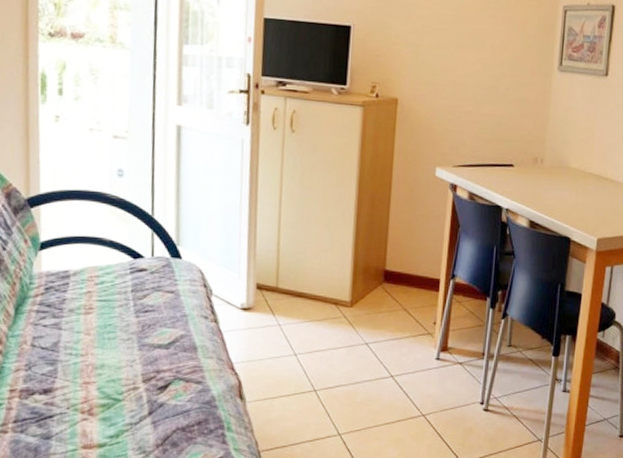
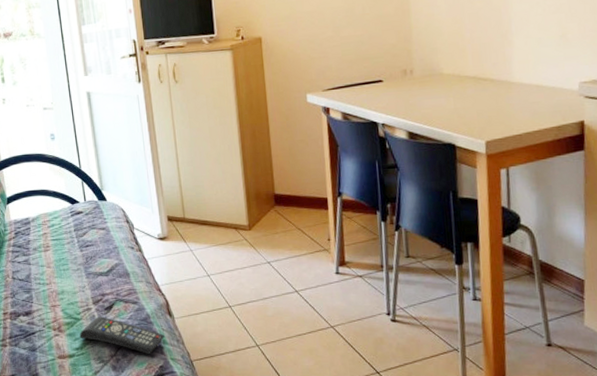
remote control: none [117,398,230,443] -> present [79,316,165,354]

